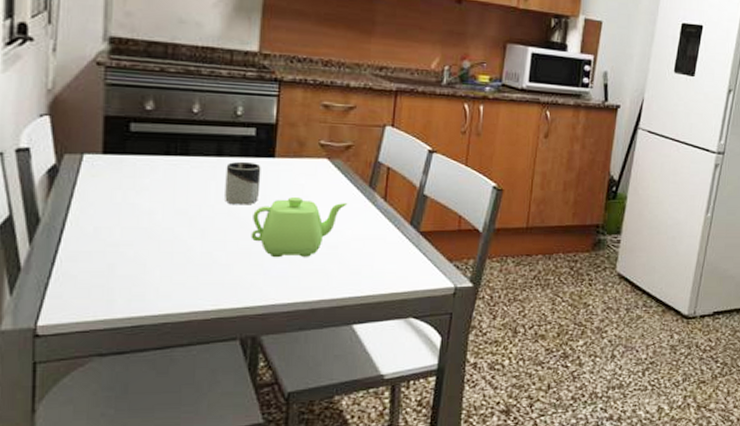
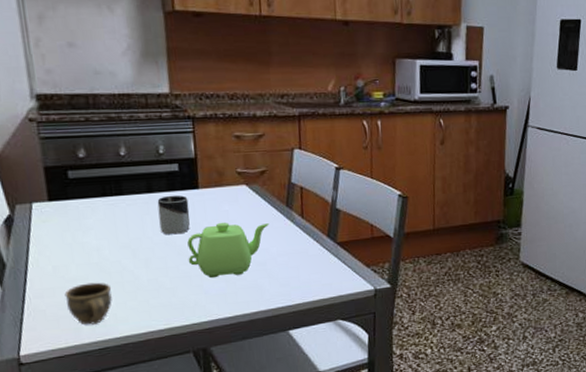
cup: none [102,249,158,298] -> present [64,282,112,325]

